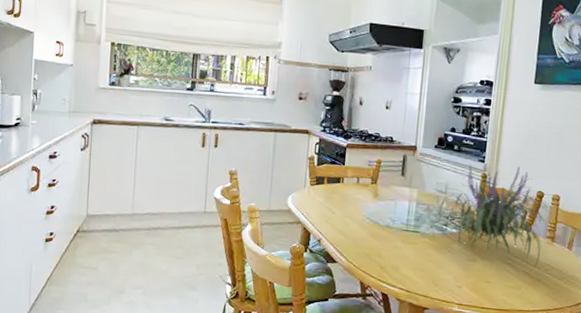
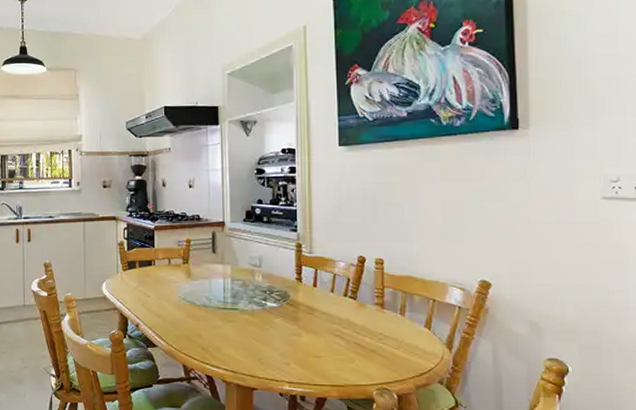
plant: present [427,164,552,268] -> none [244,231,376,338]

